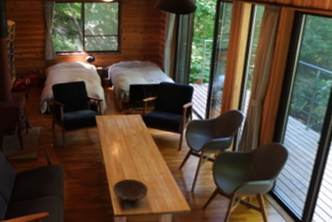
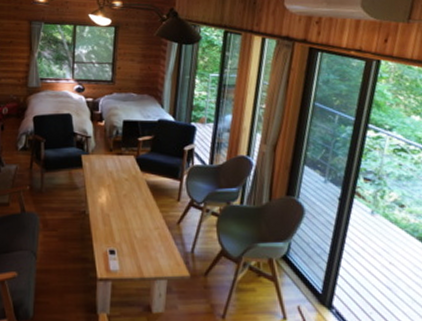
wooden bowl: present [112,179,149,202] -> none [96,233,140,262]

